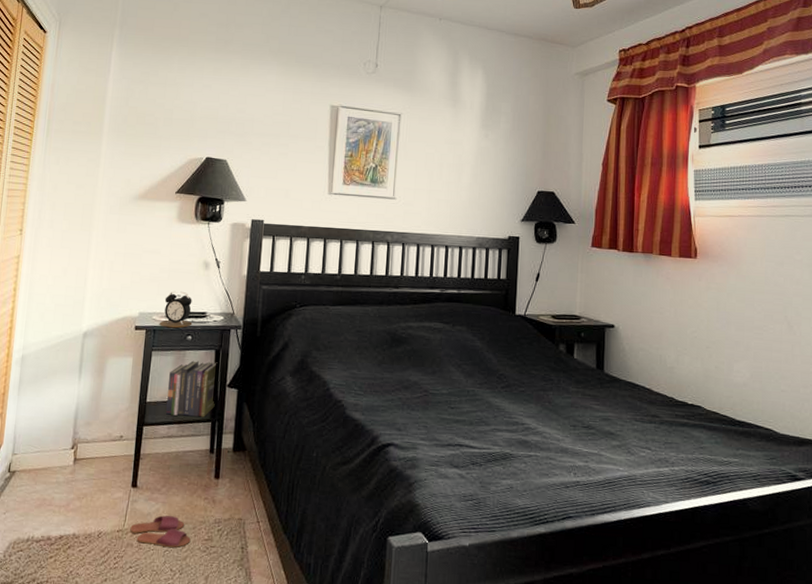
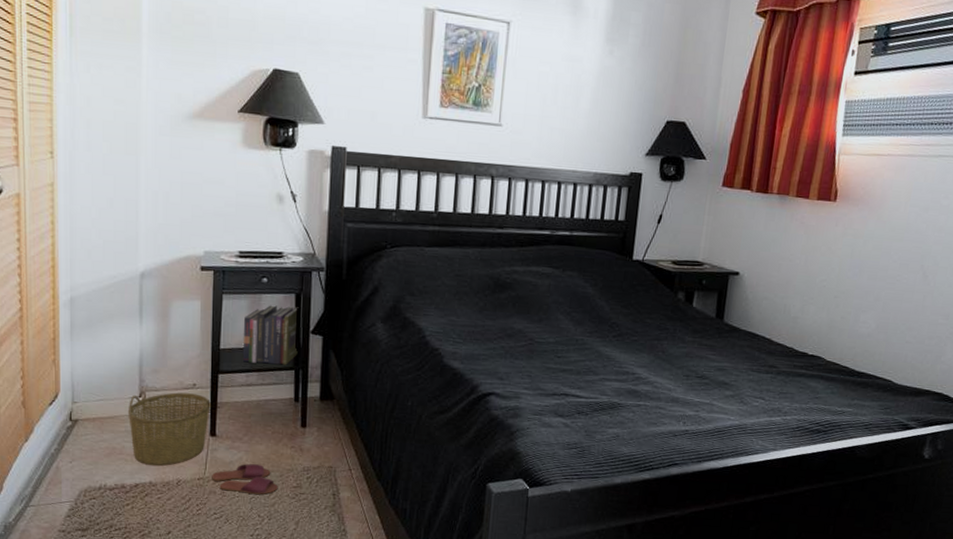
basket: none [60,444,135,517] -> present [127,392,211,466]
alarm clock: present [159,291,193,329] -> none [228,227,268,270]

